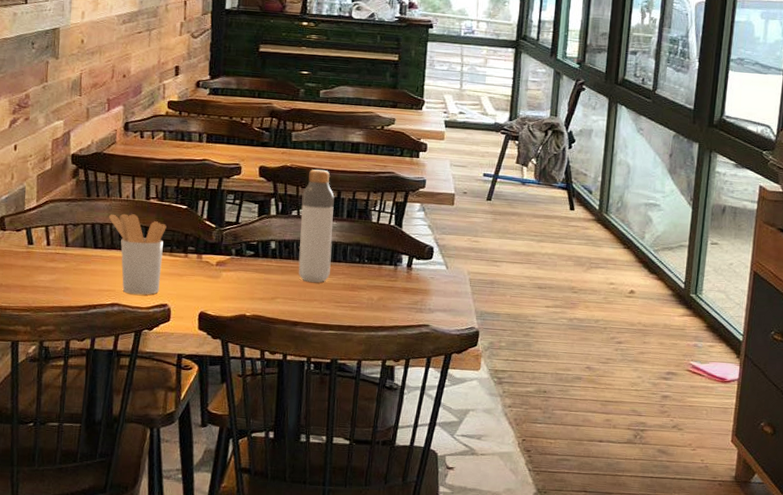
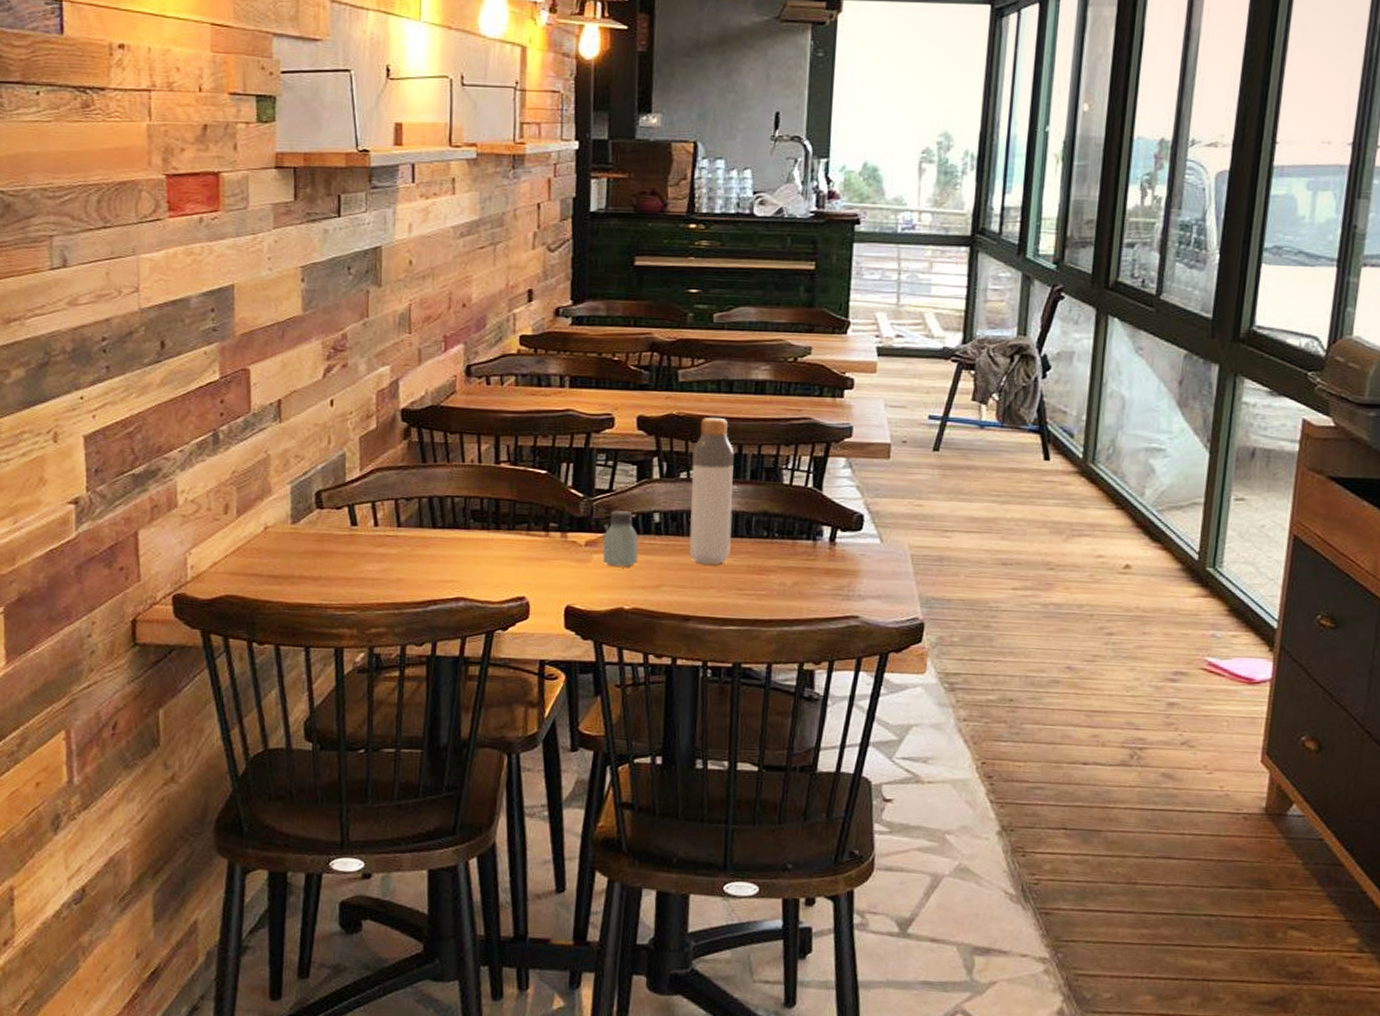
utensil holder: present [108,213,167,295] -> none [449,482,522,586]
saltshaker: none [229,238,259,283] -> present [602,510,639,567]

